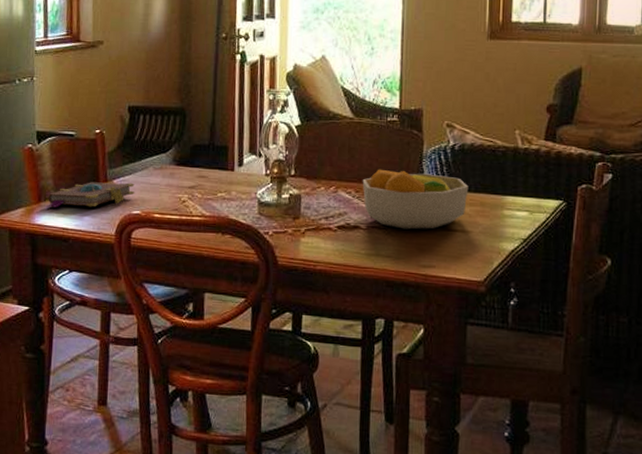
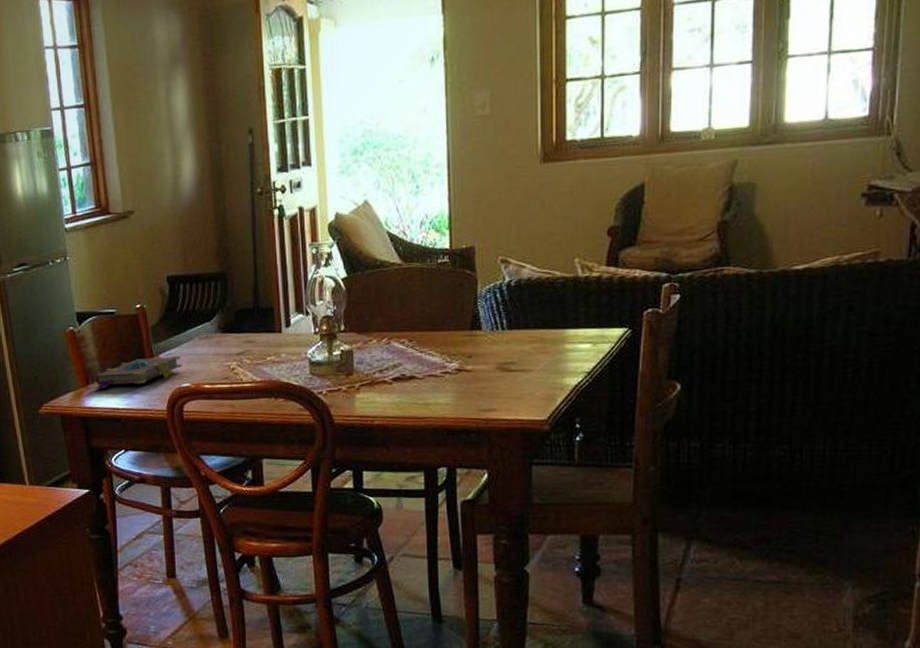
fruit bowl: present [362,169,469,230] -> none [415,313,527,375]

